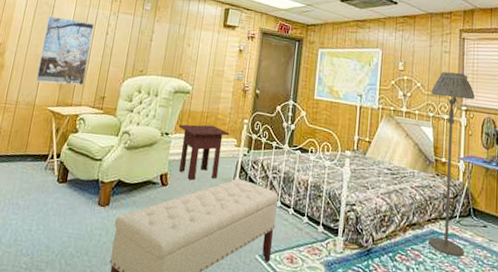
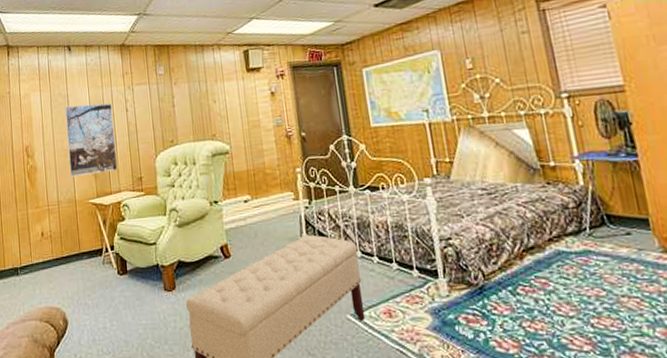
side table: present [178,124,229,181] -> none [226,182,283,247]
floor lamp: present [428,71,475,257] -> none [515,52,608,278]

